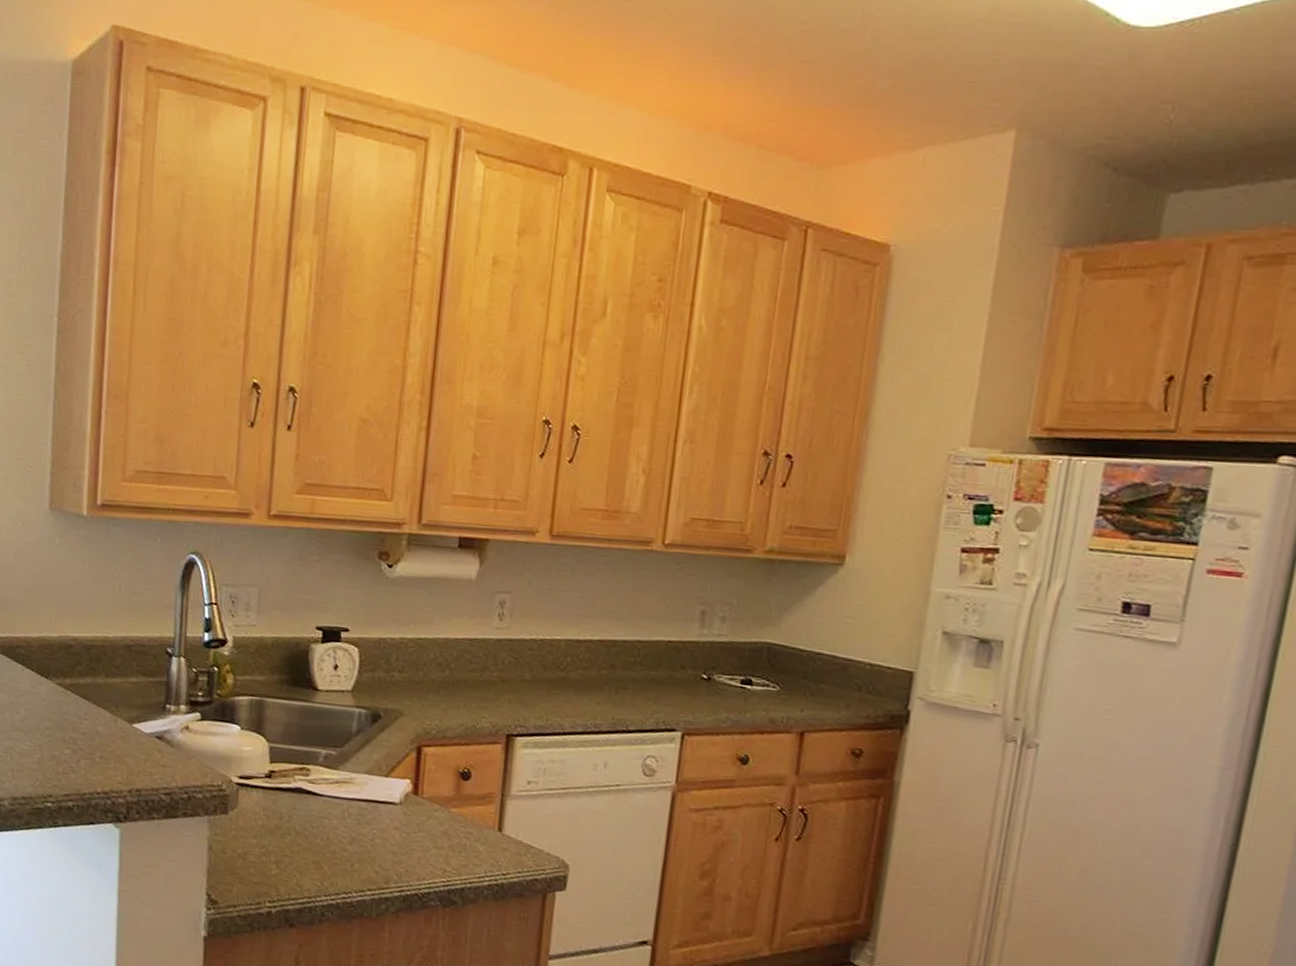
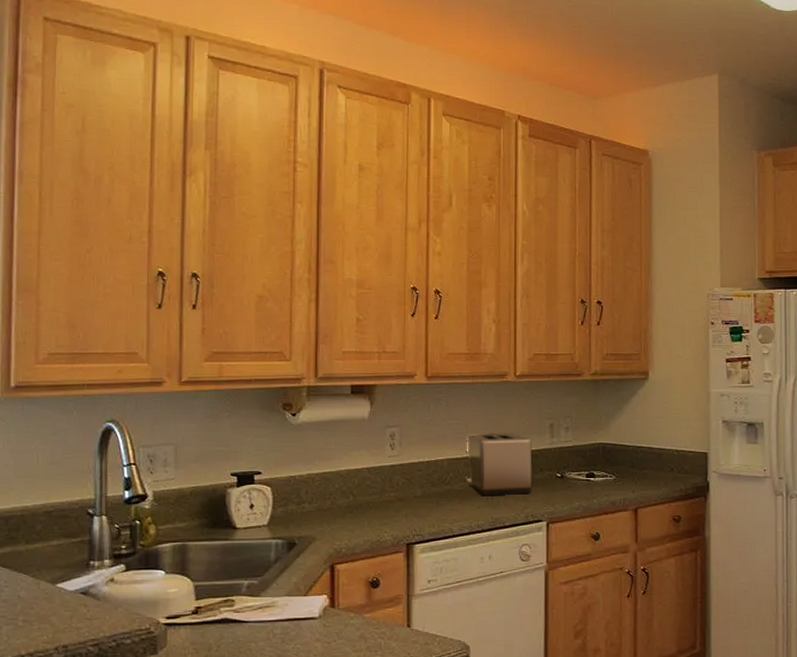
toaster: none [586,611,676,696] -> present [466,433,533,497]

